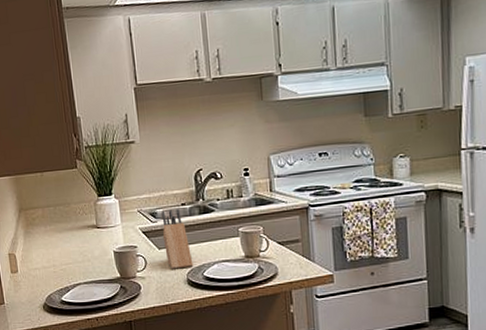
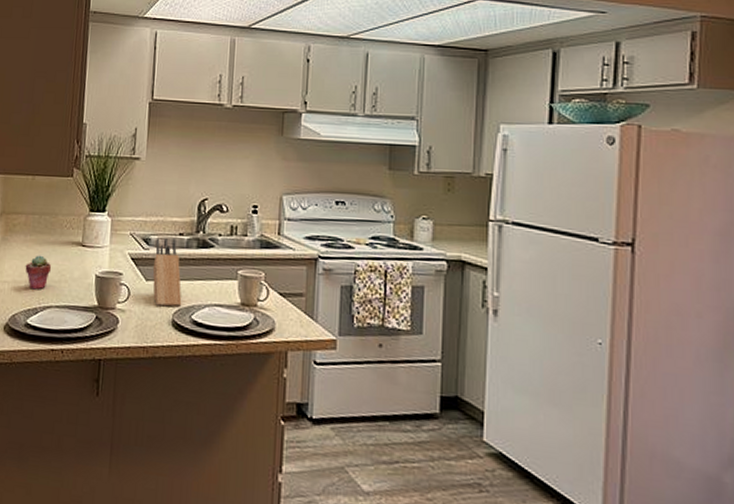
potted succulent: none [50,241,74,272] -> present [25,255,52,290]

